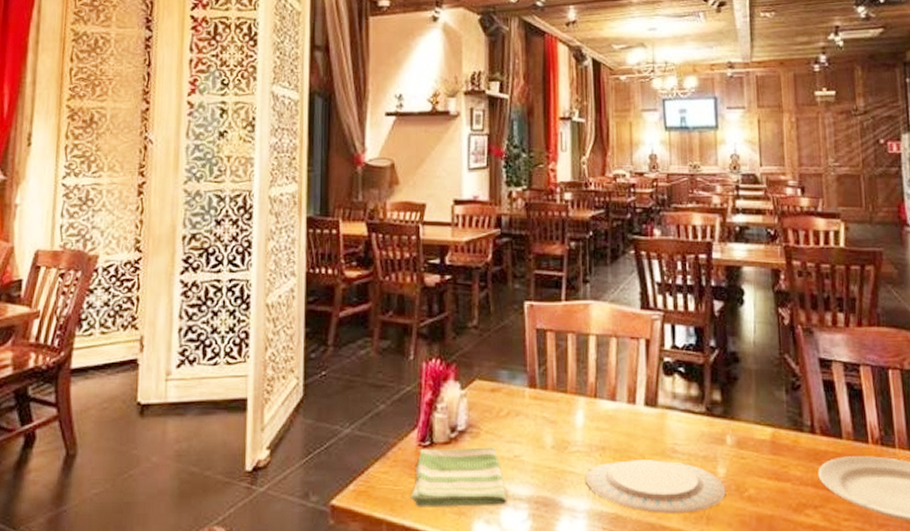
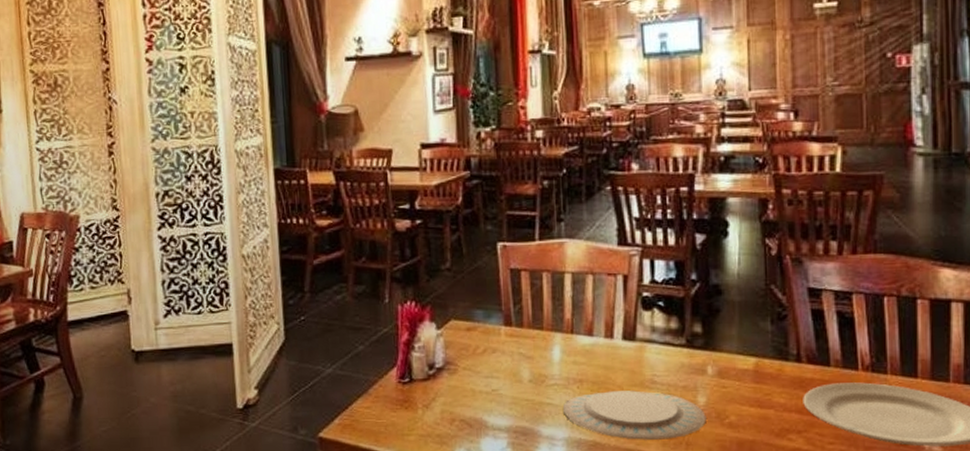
dish towel: present [410,447,507,507] -> none [393,382,487,438]

